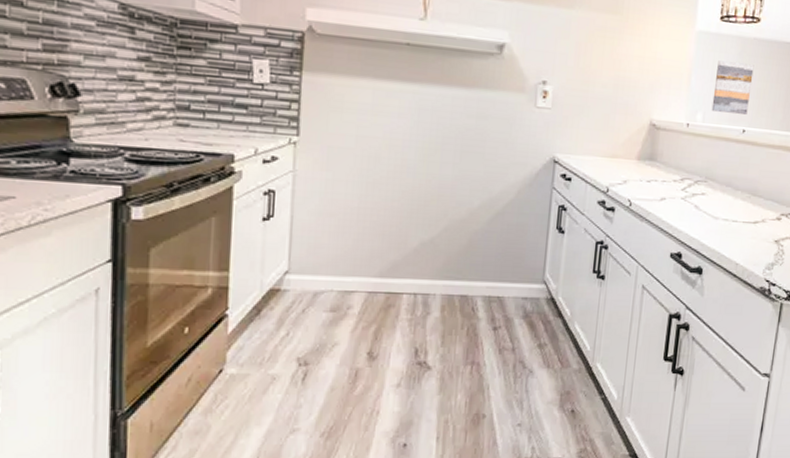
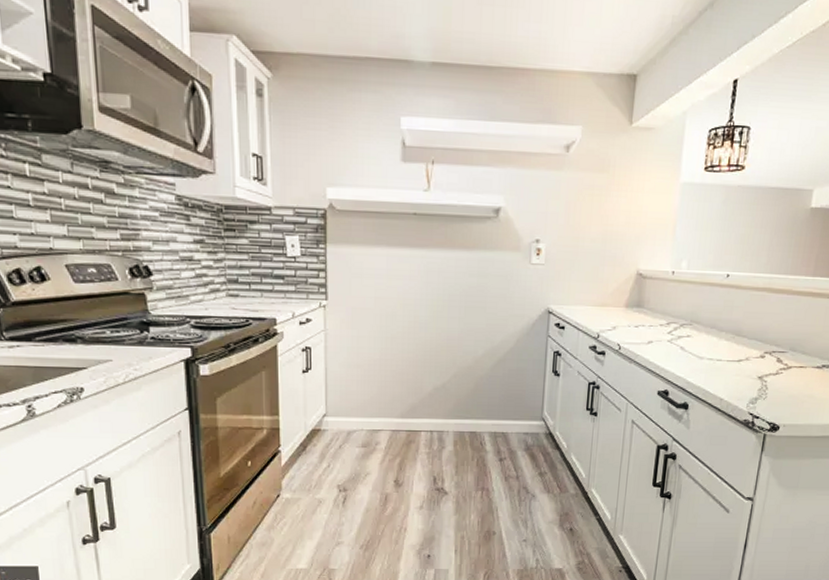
wall art: present [711,60,754,114] -> none [696,210,739,260]

